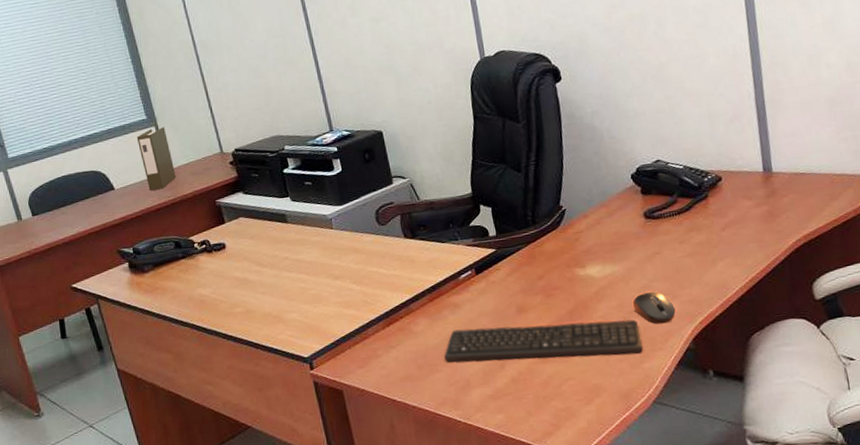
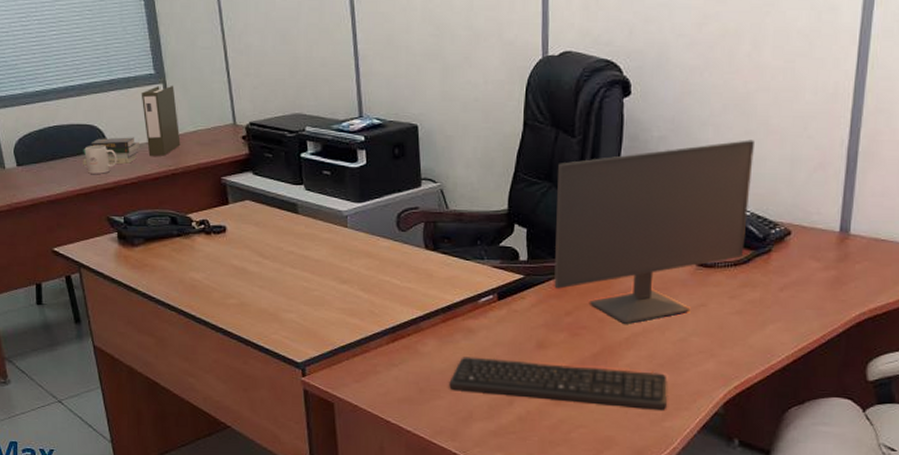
books: none [90,176,141,207] -> present [83,137,141,166]
mug: none [91,186,122,214] -> present [84,145,117,174]
computer monitor: none [509,103,684,280] -> present [554,140,754,324]
computer mouse: present [632,292,676,324] -> none [664,346,711,383]

